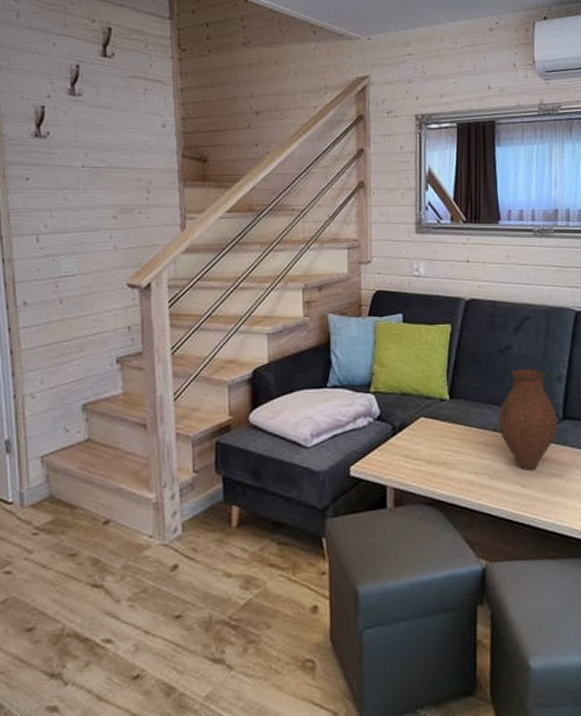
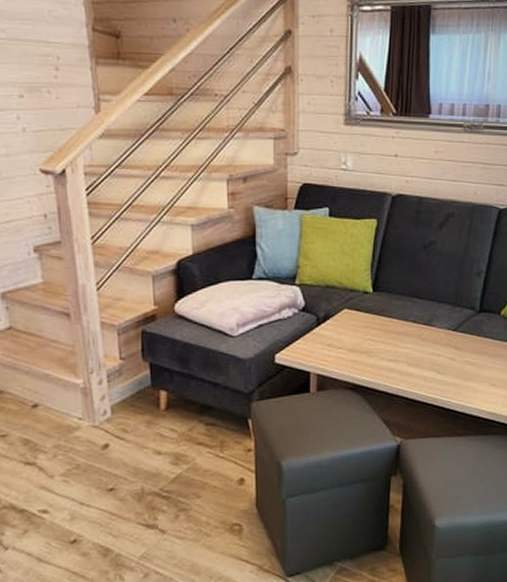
vase: present [498,369,558,472] -> none [419,264,475,360]

